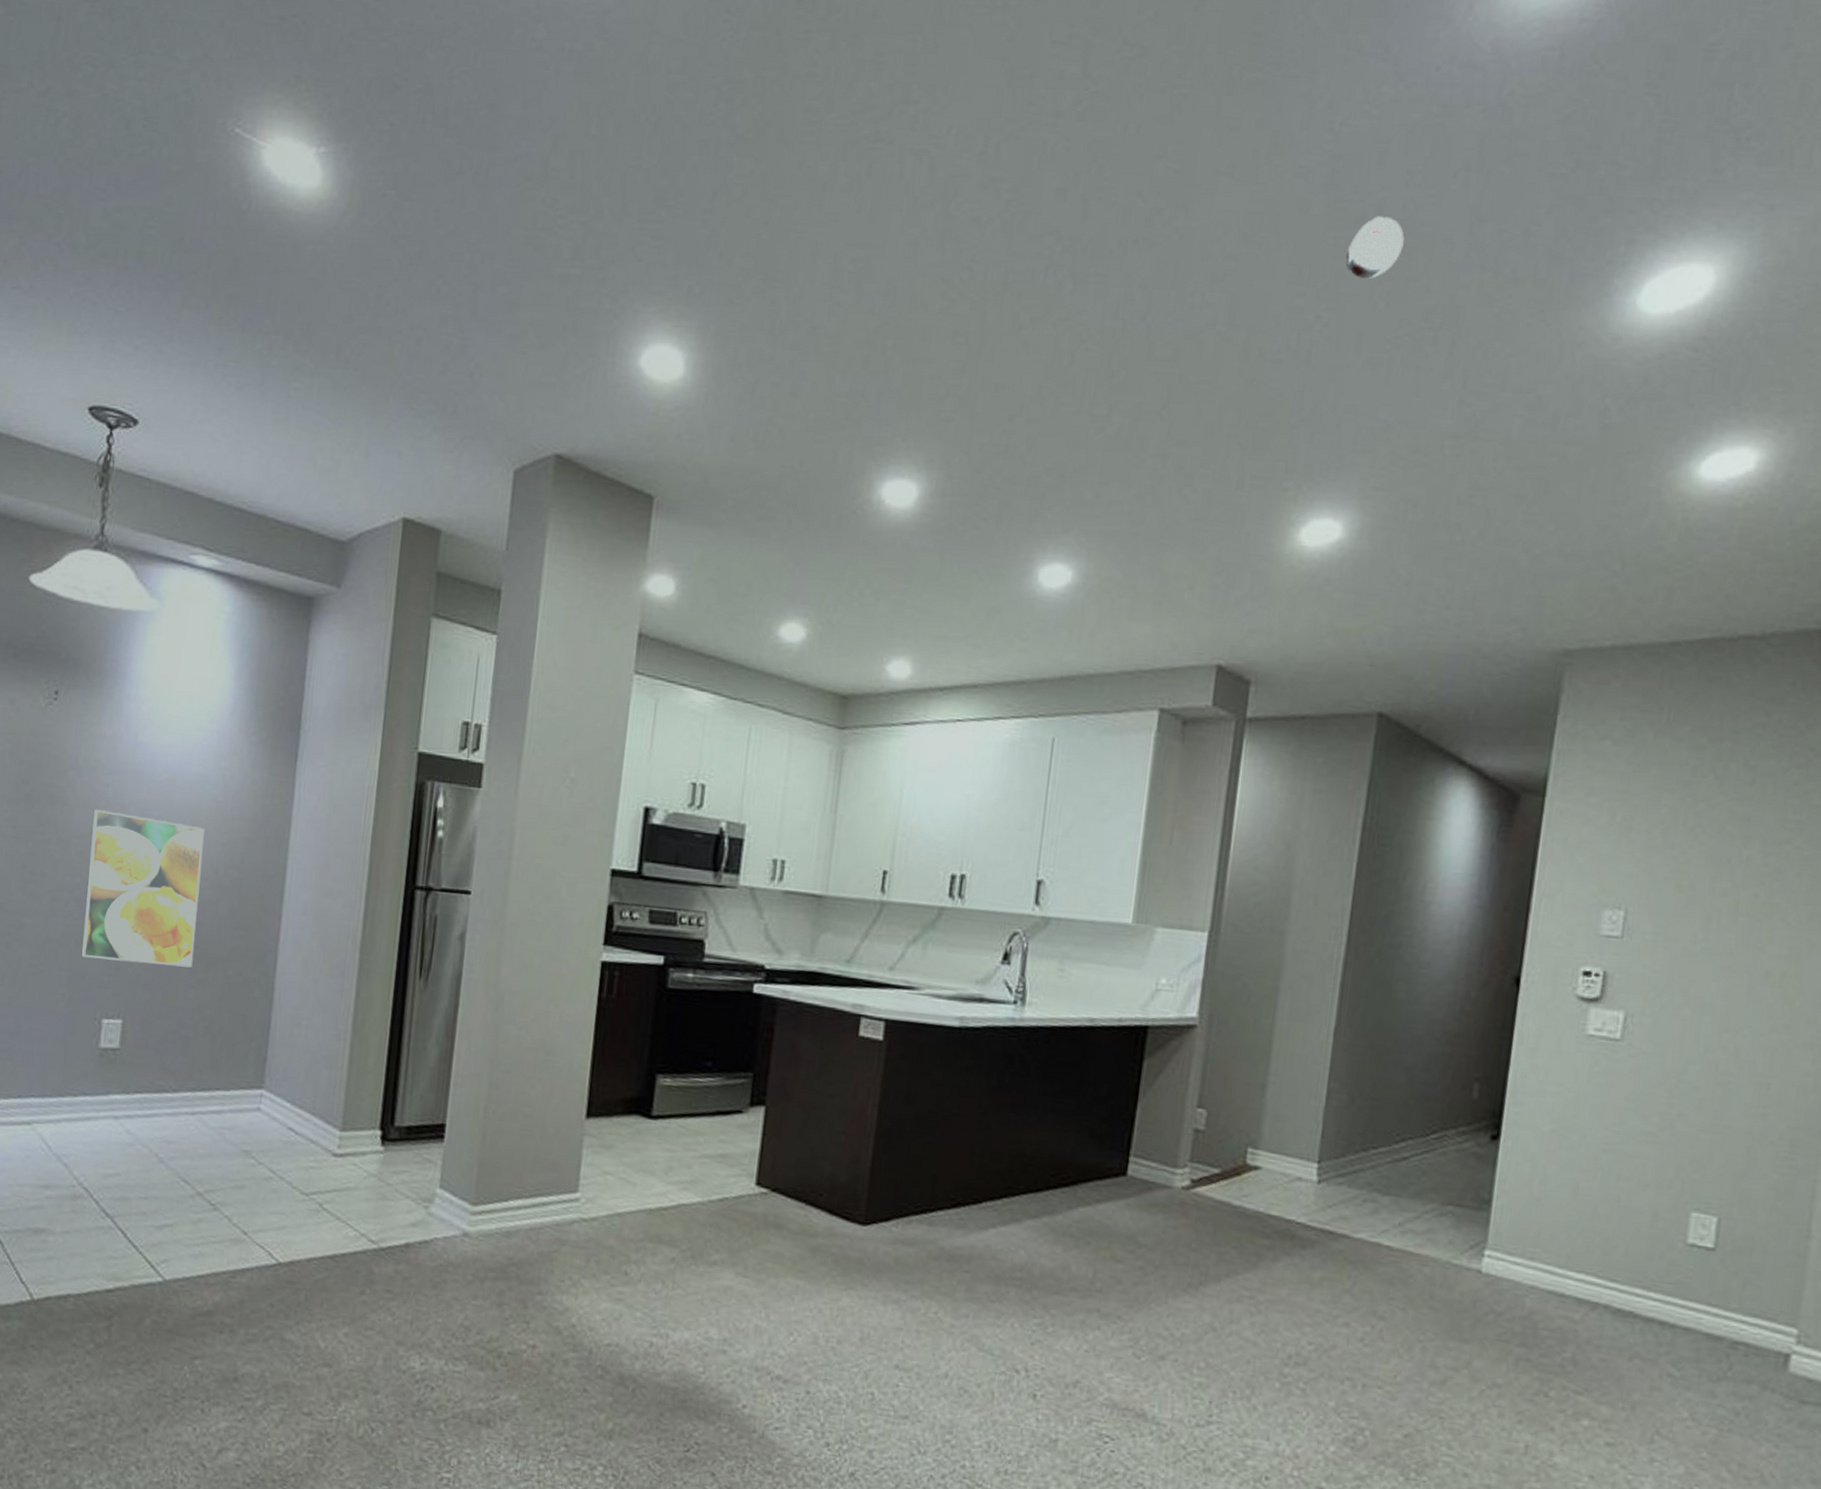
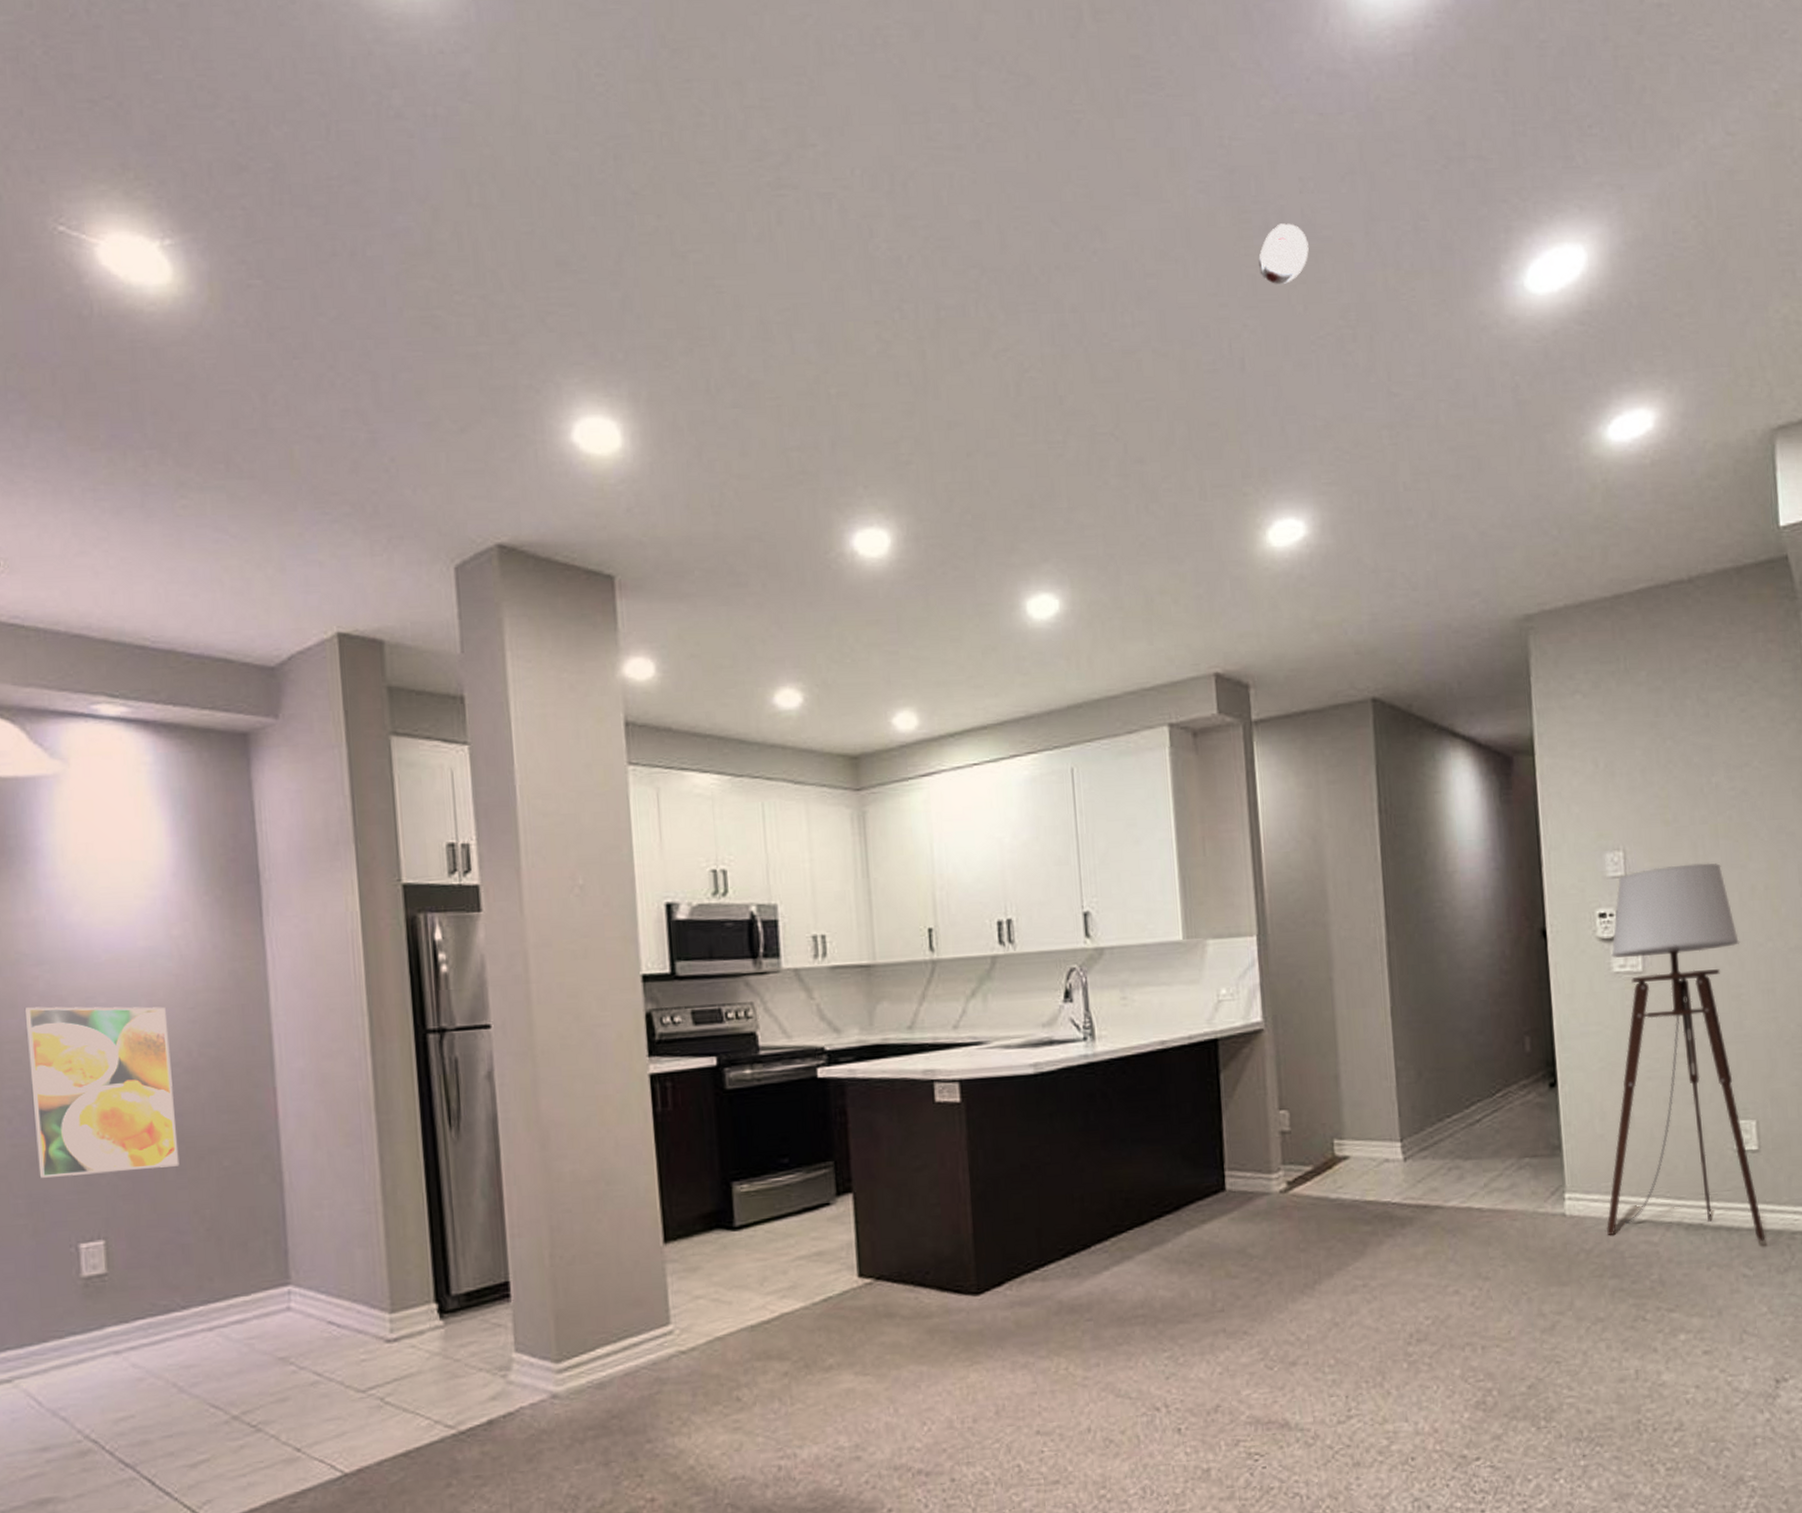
floor lamp: none [1523,934,1740,1345] -> present [1607,863,1766,1242]

